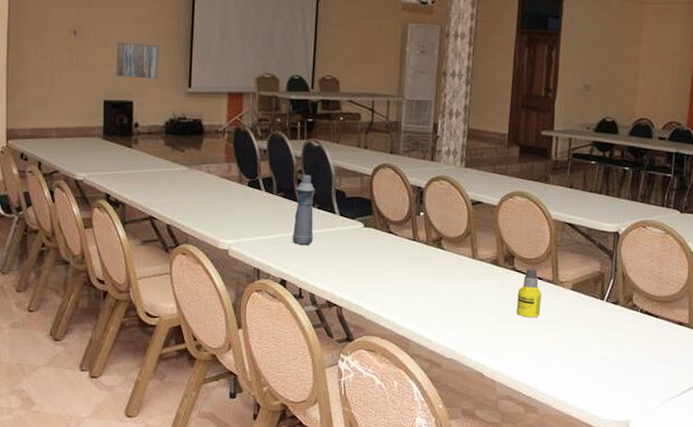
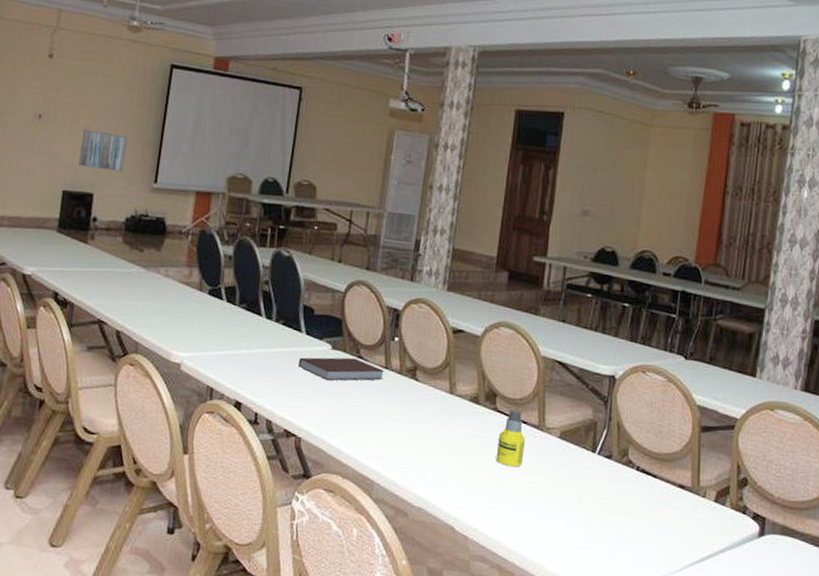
bottle: present [292,175,316,245] -> none [251,286,282,365]
notebook: none [335,233,413,256] -> present [299,357,385,381]

